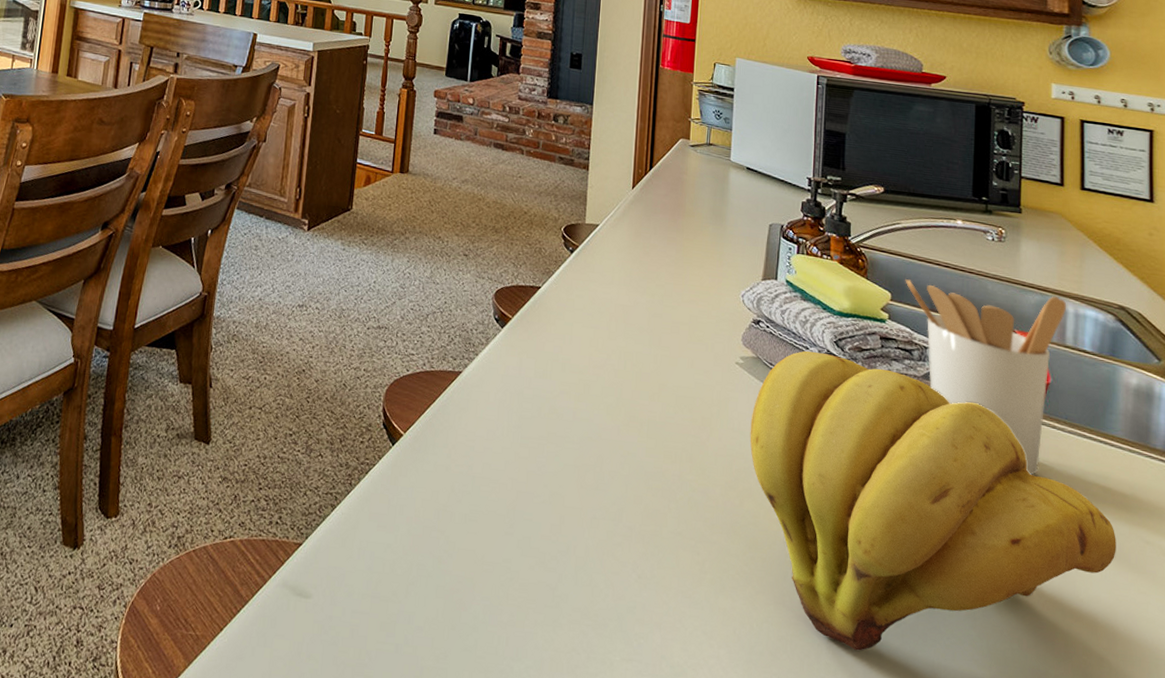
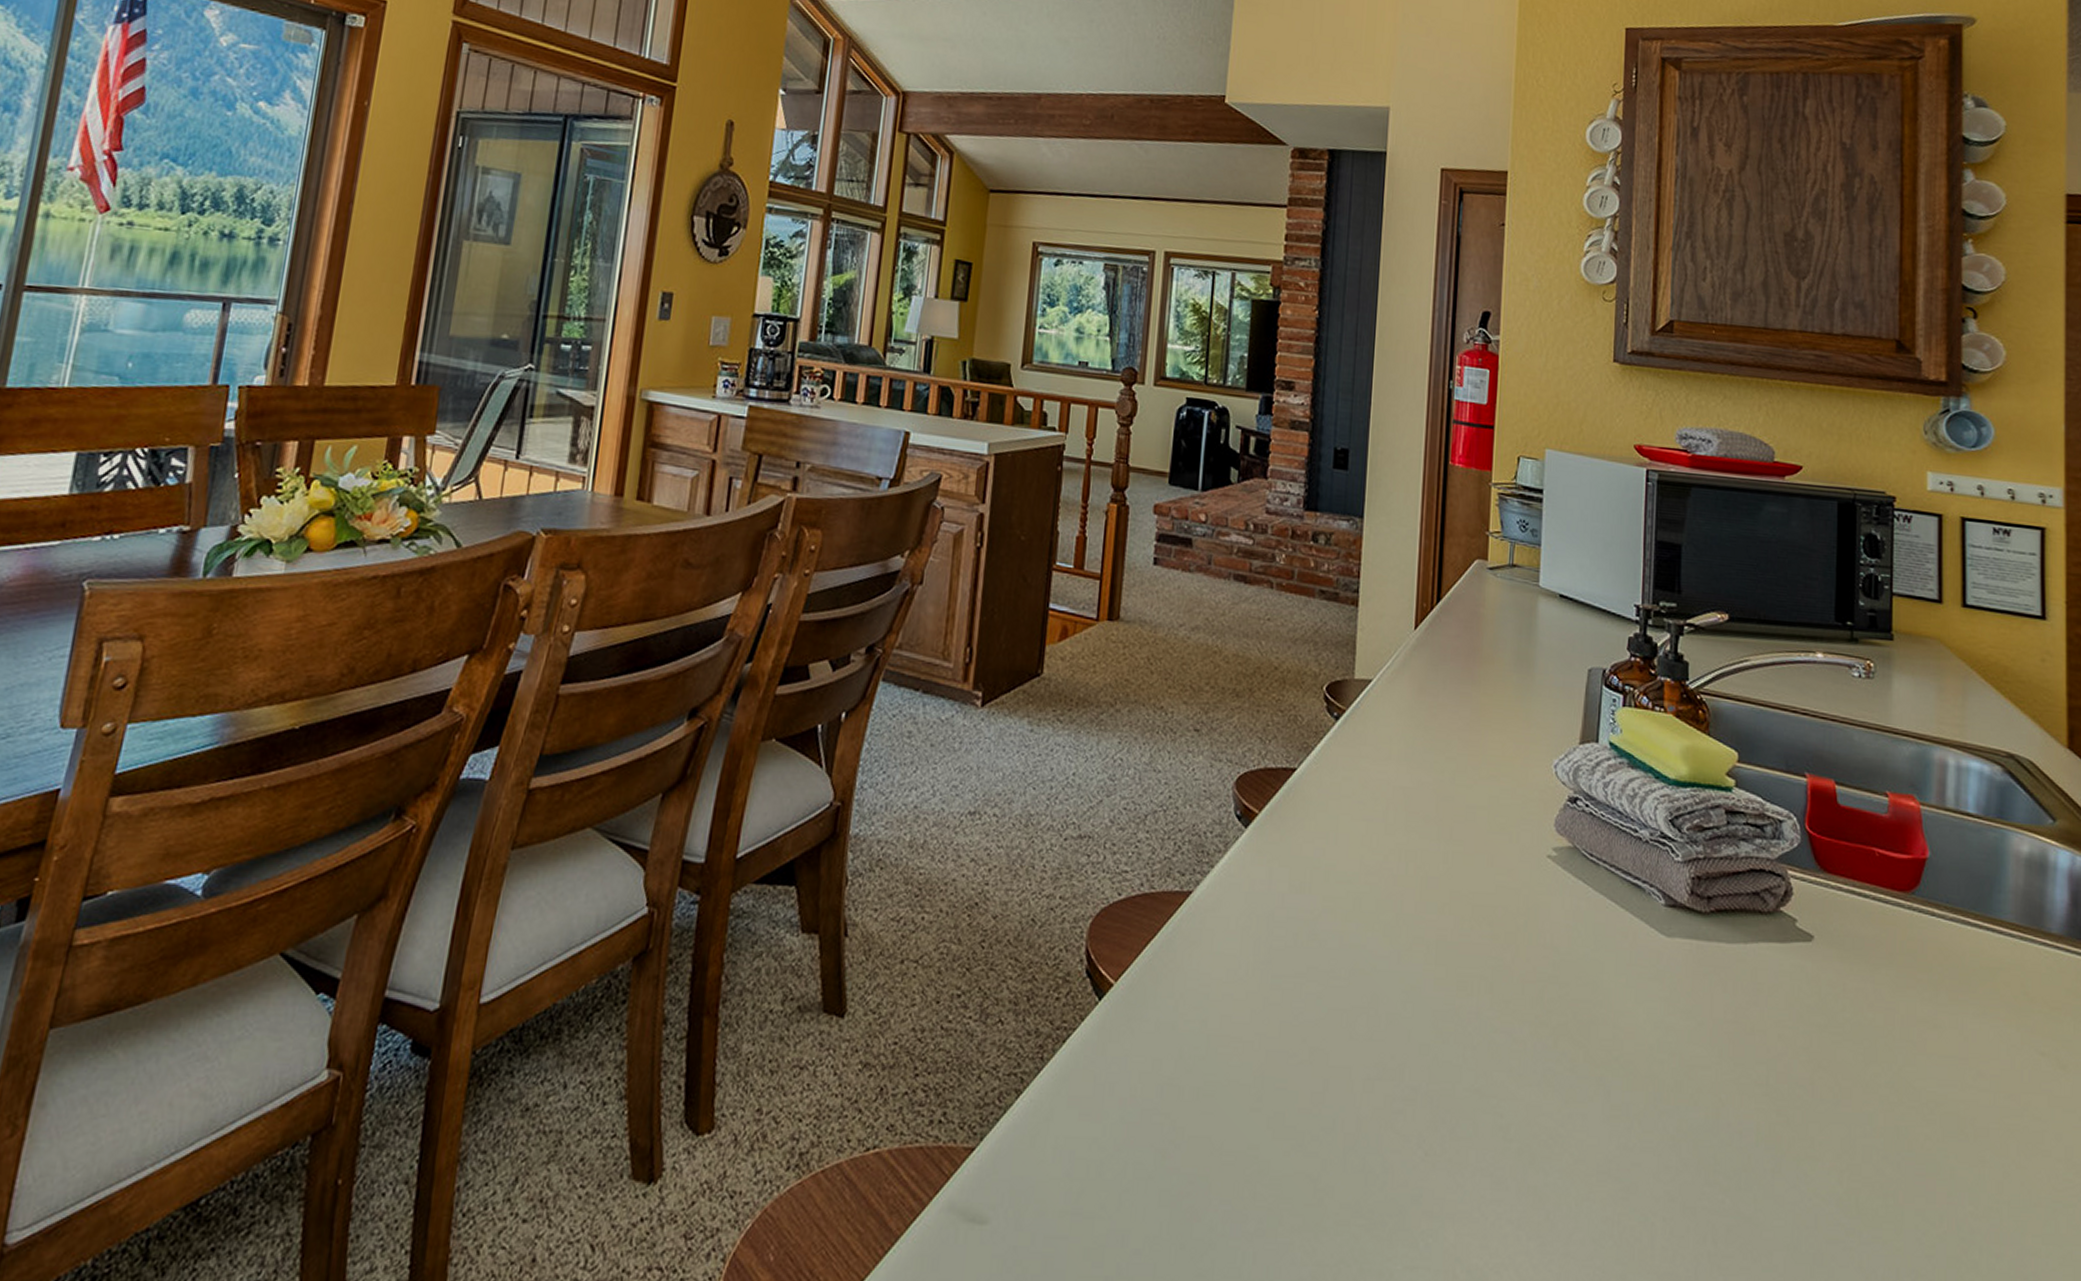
banana bunch: present [750,350,1116,651] -> none [1565,834,2006,1227]
utensil holder: present [905,279,1067,475] -> none [1755,733,1947,978]

